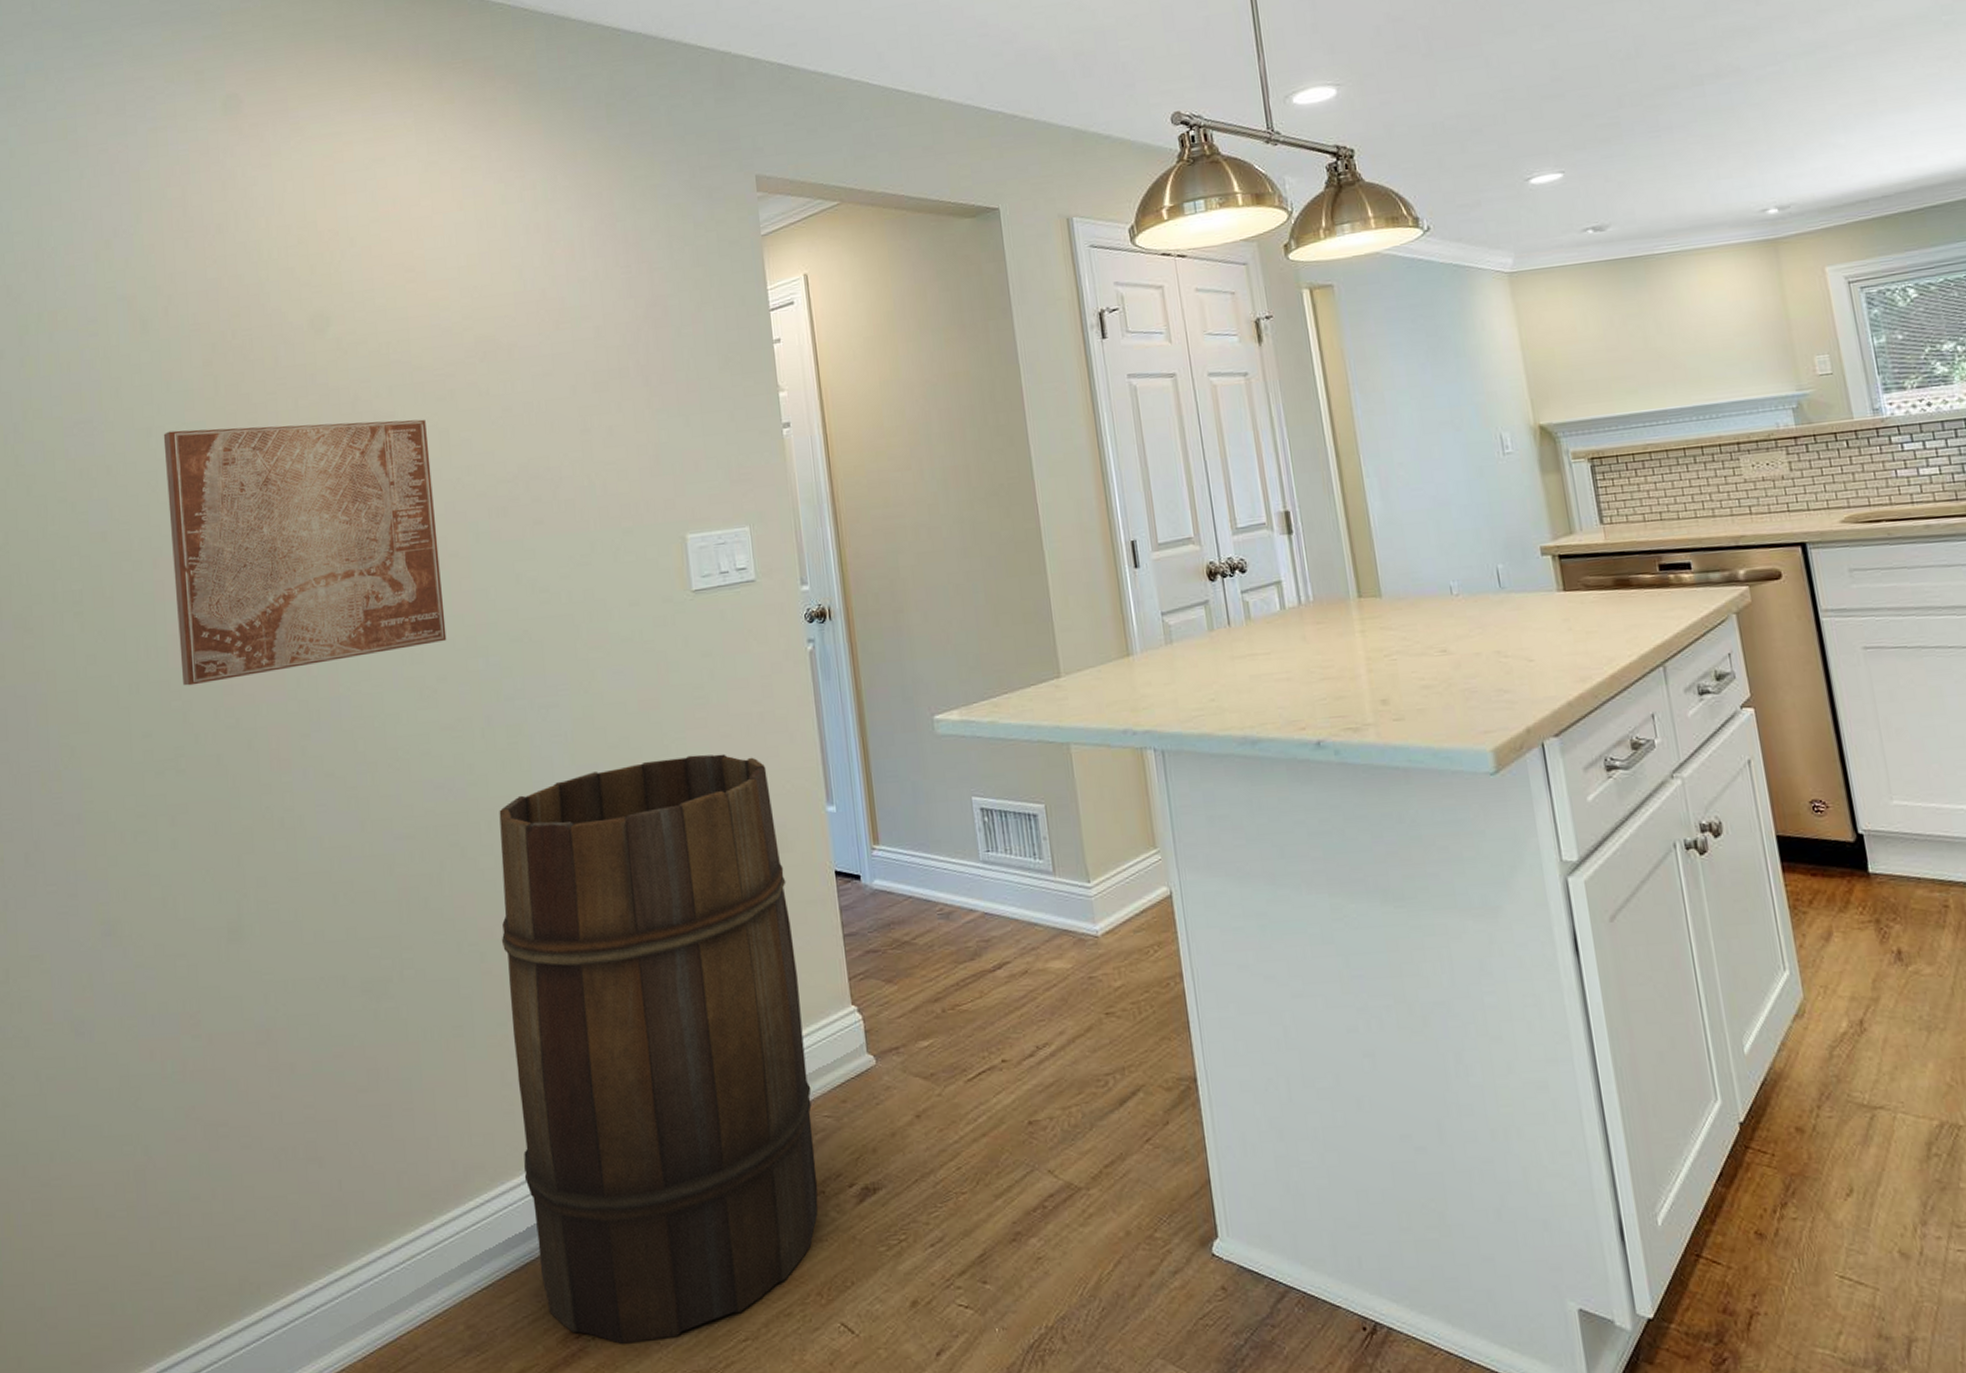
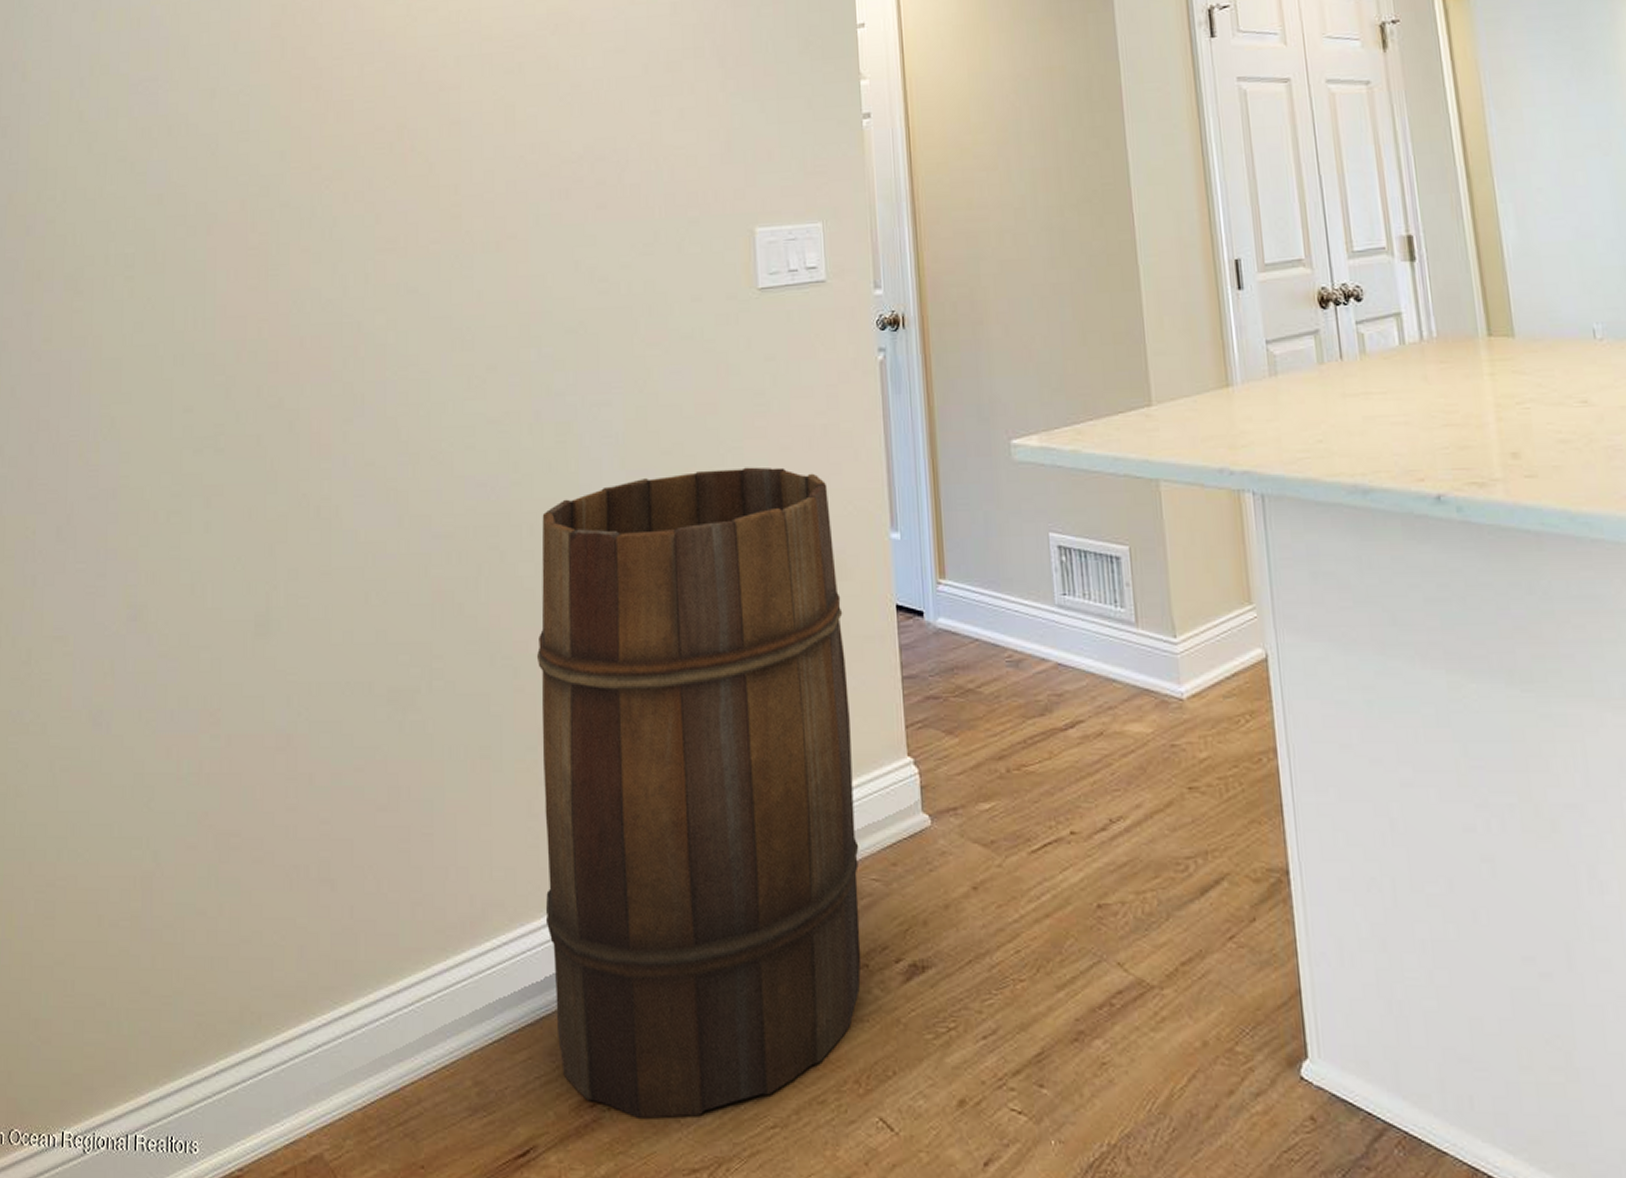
wall art: present [163,419,447,686] -> none [226,92,499,361]

